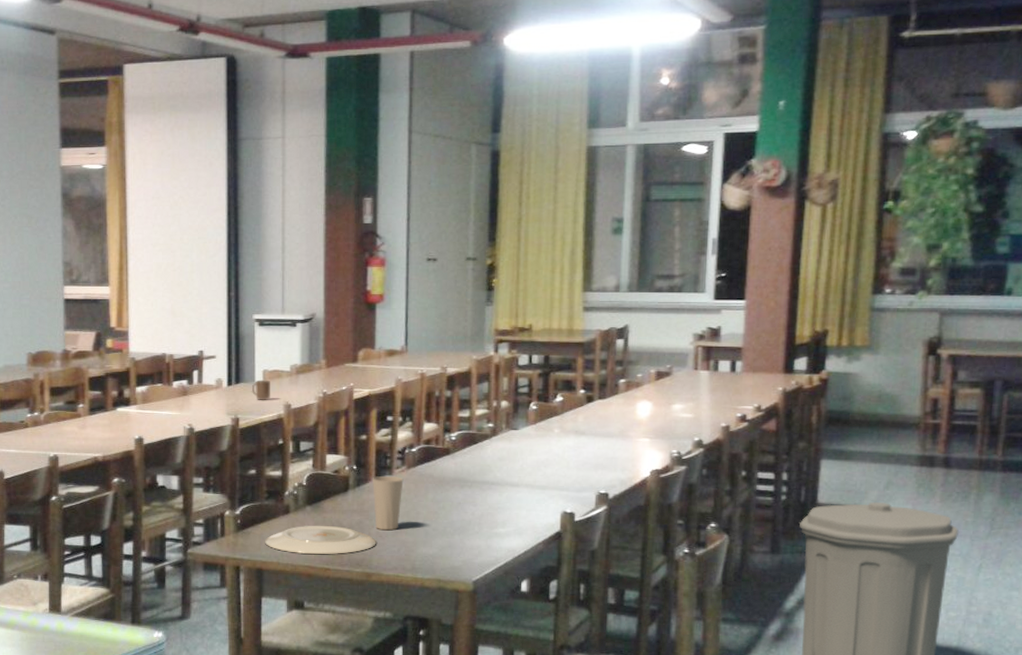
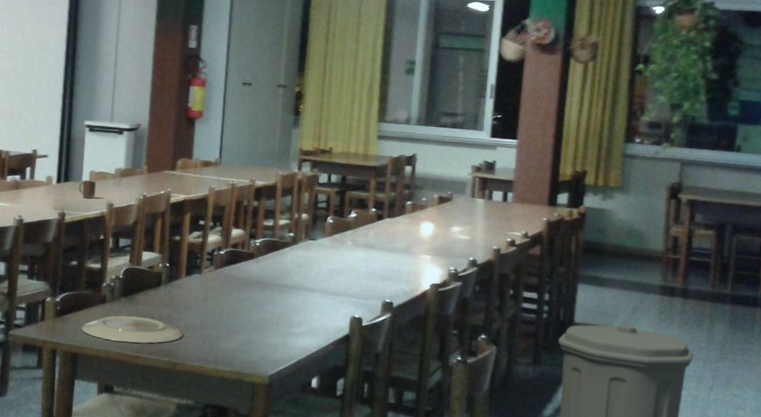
cup: present [373,475,404,531] -> none [183,274,211,325]

